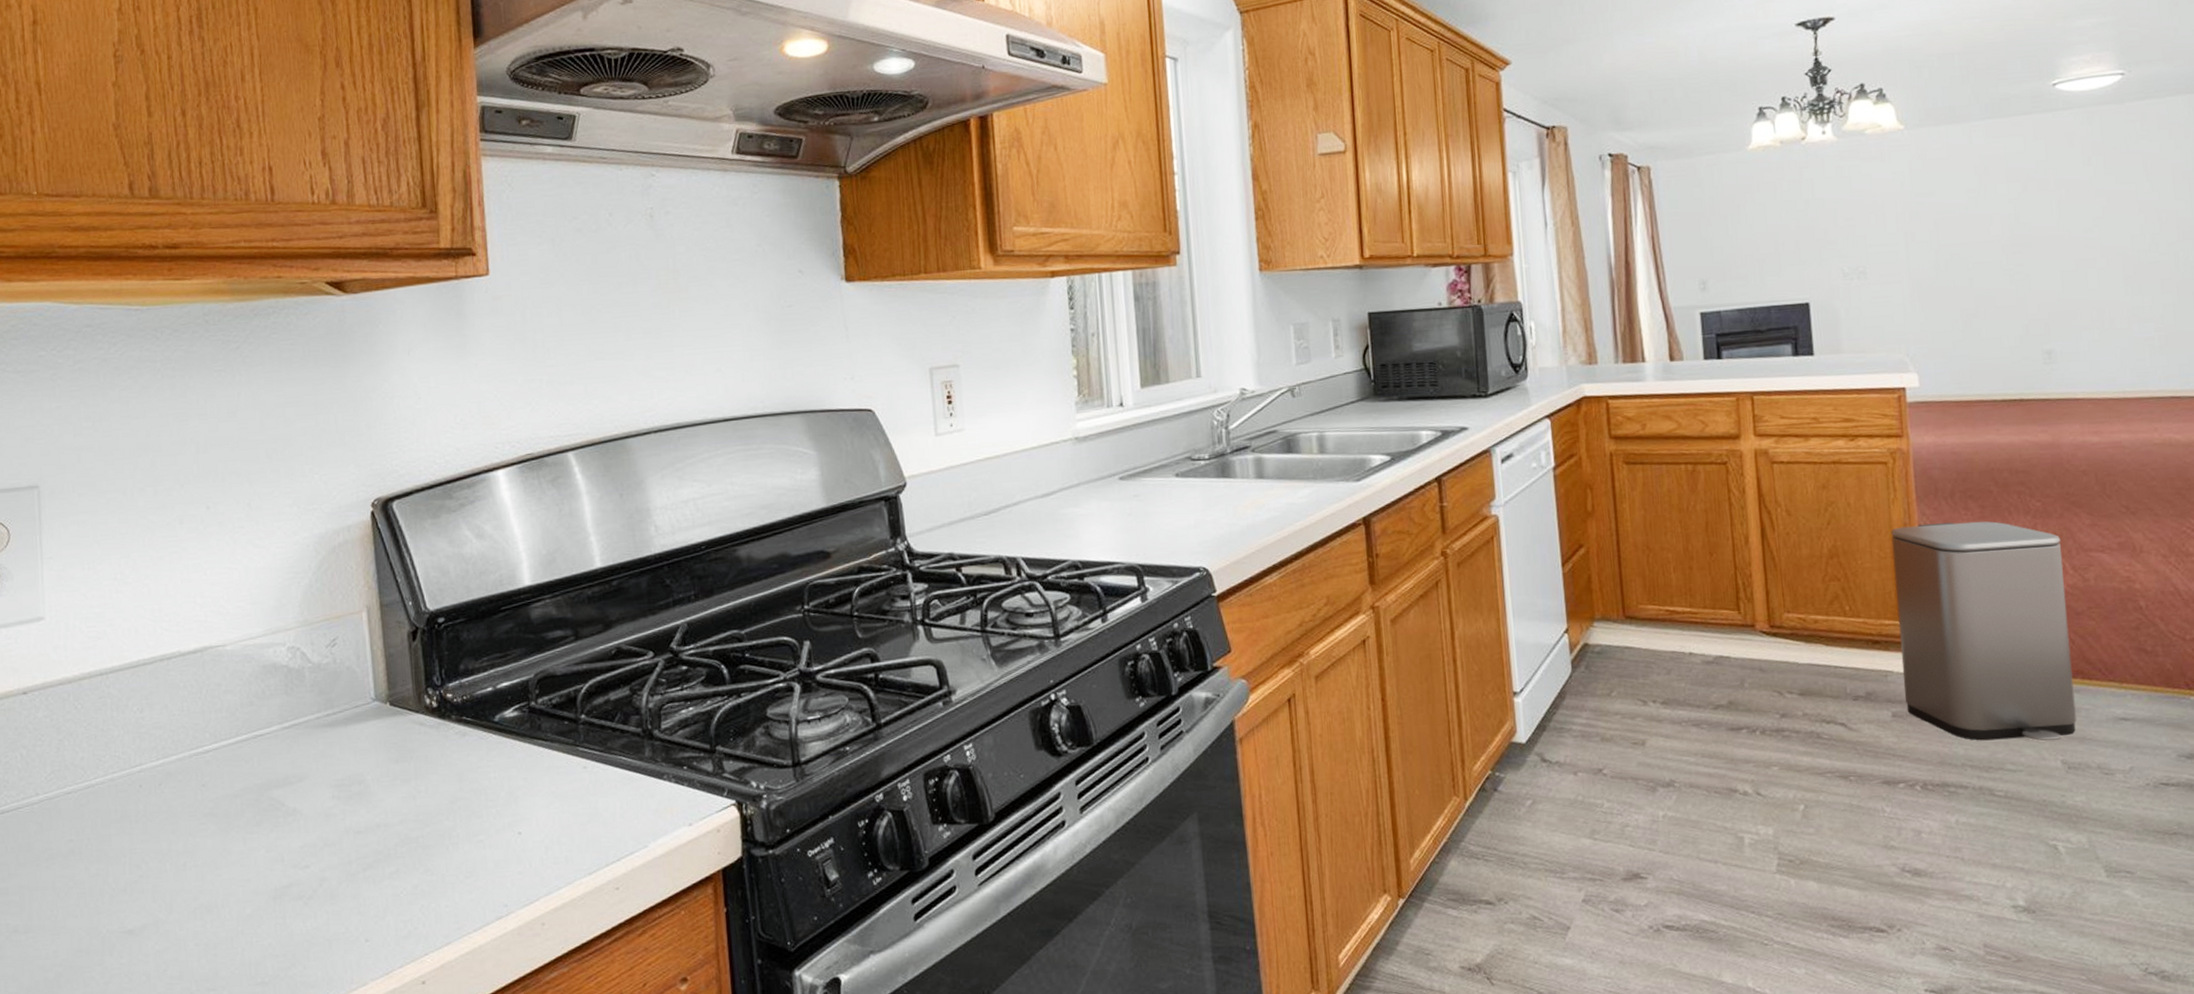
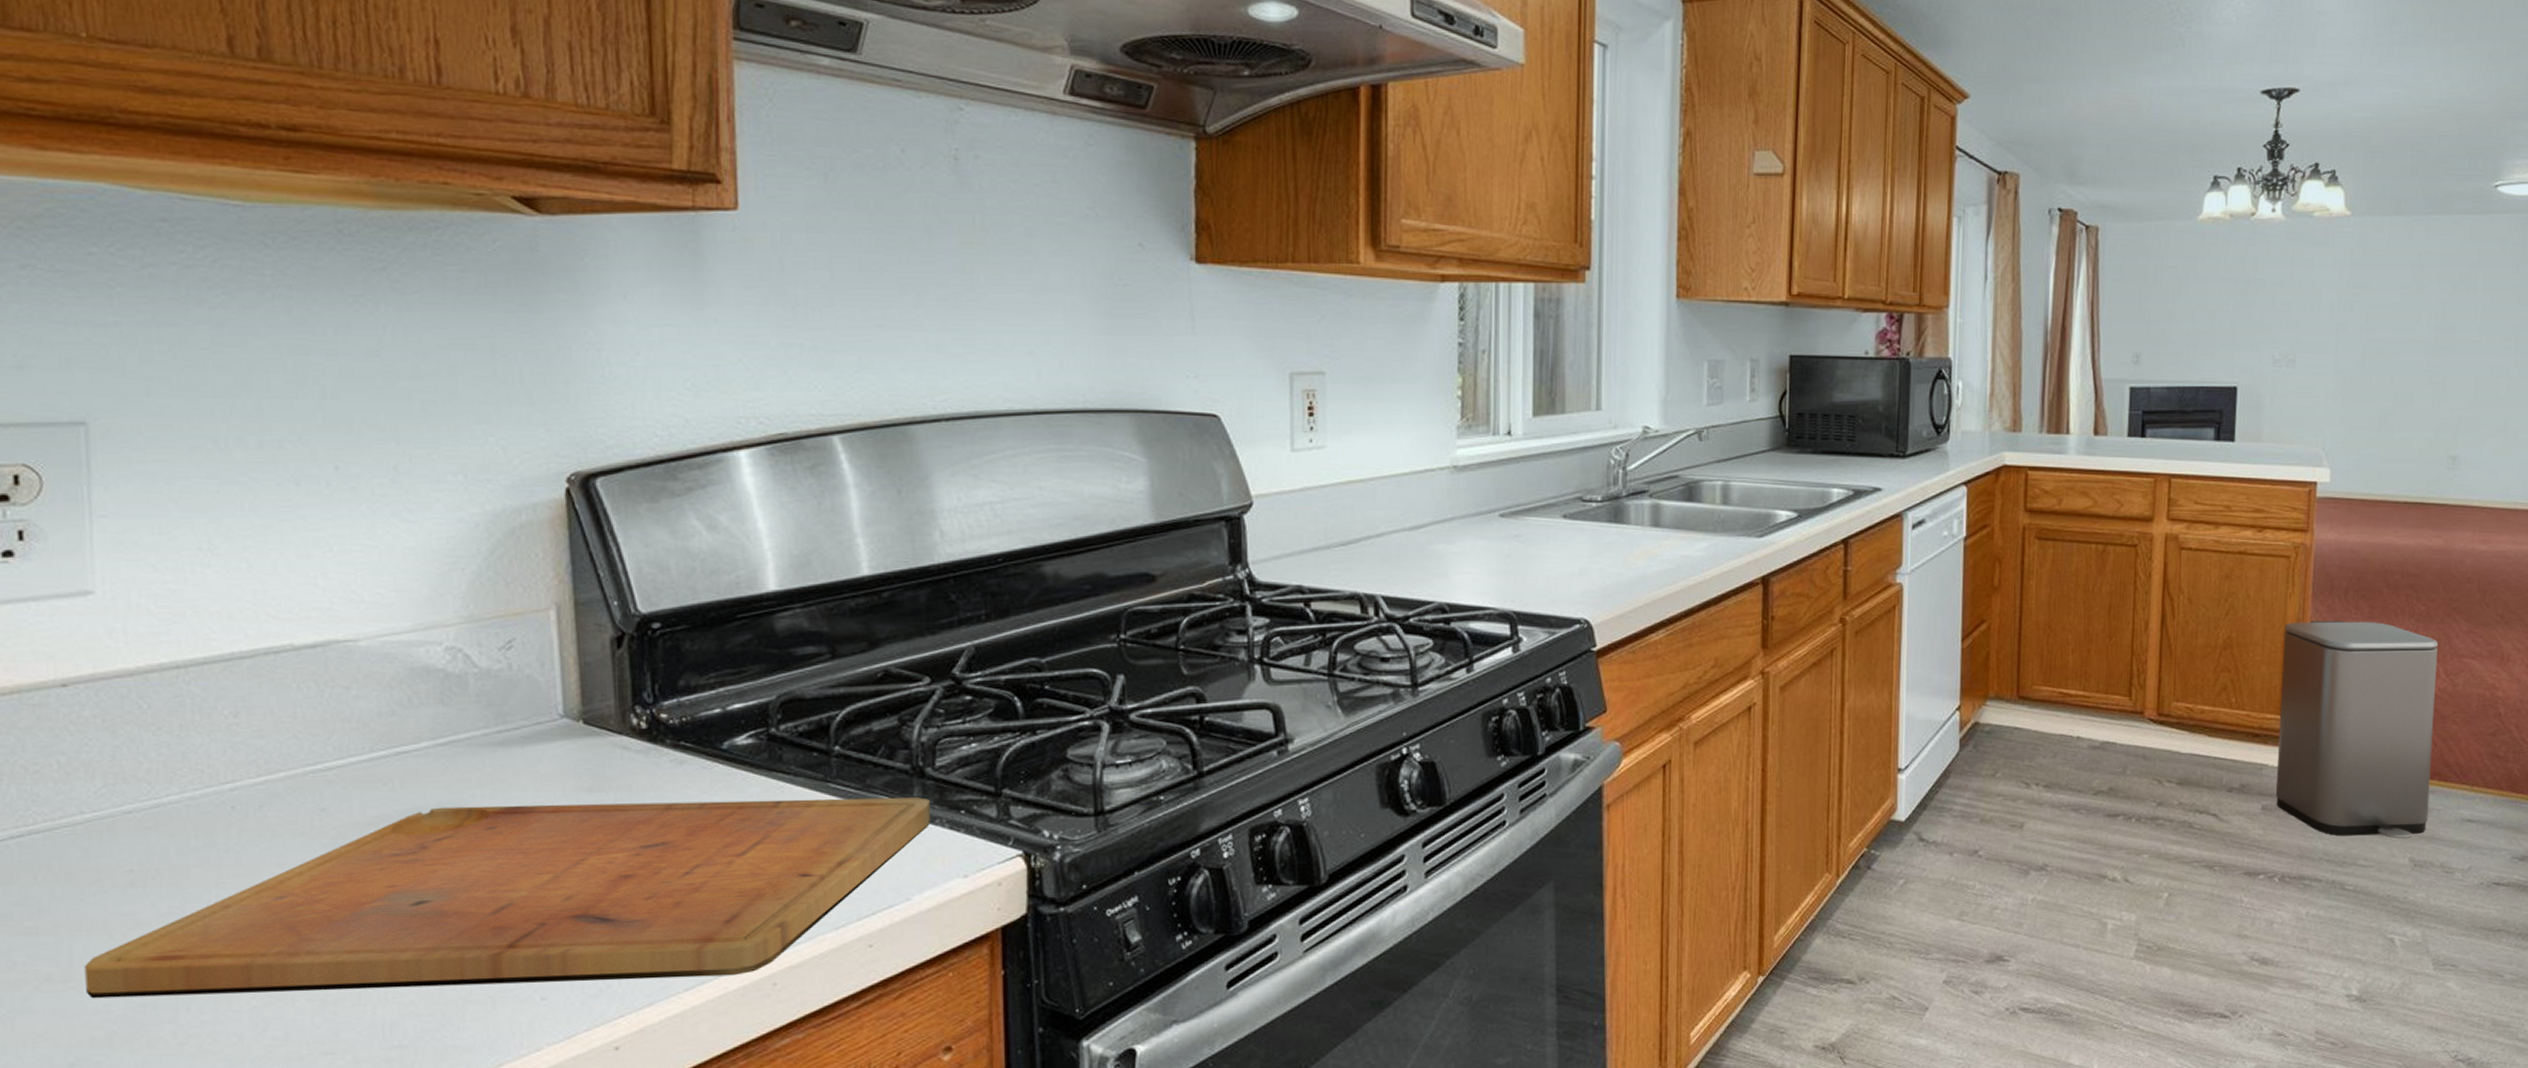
cutting board: none [40,756,660,947] -> present [84,797,930,999]

